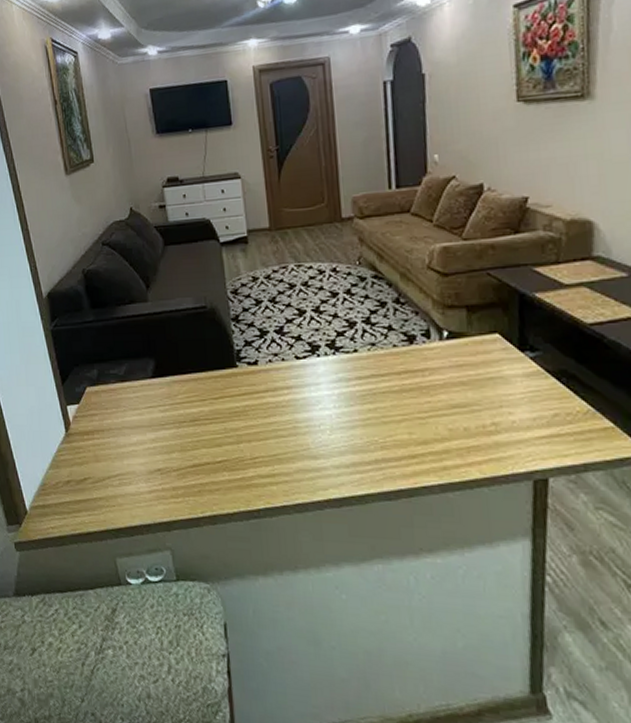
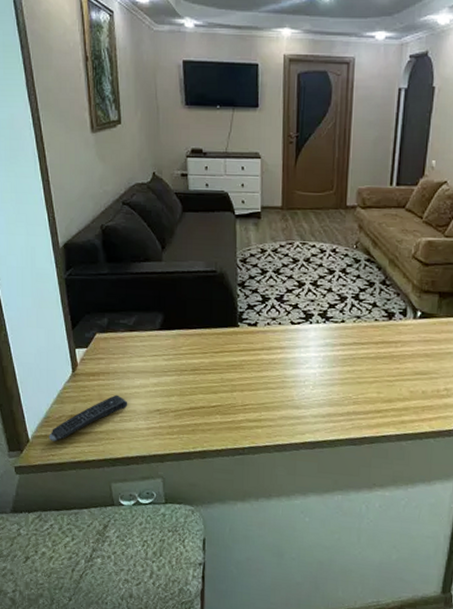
remote control: none [46,454,126,512] -> present [48,394,128,442]

